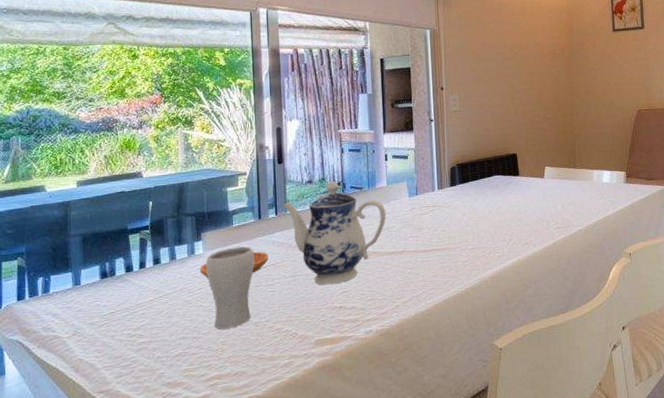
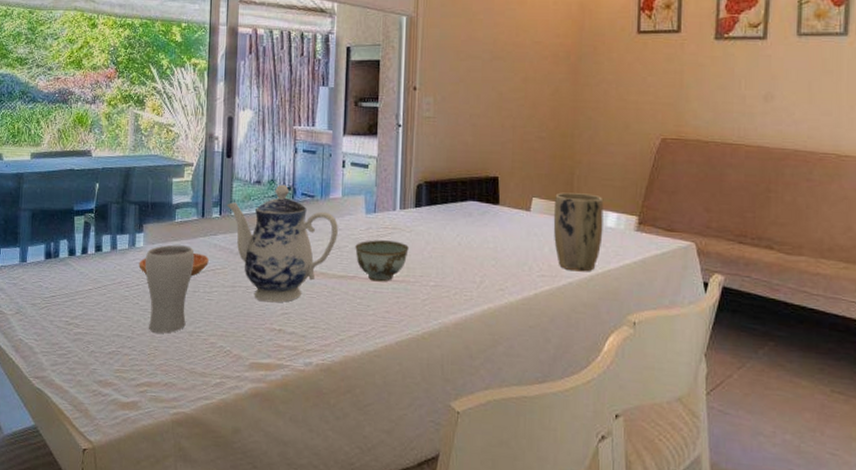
bowl: none [402,216,448,253] -> present [355,240,409,282]
plant pot: none [562,158,601,221] -> present [553,192,604,272]

